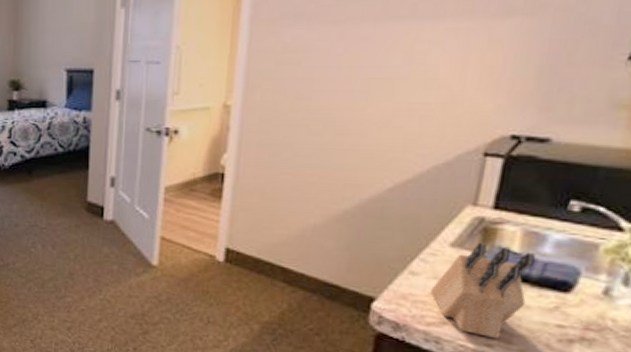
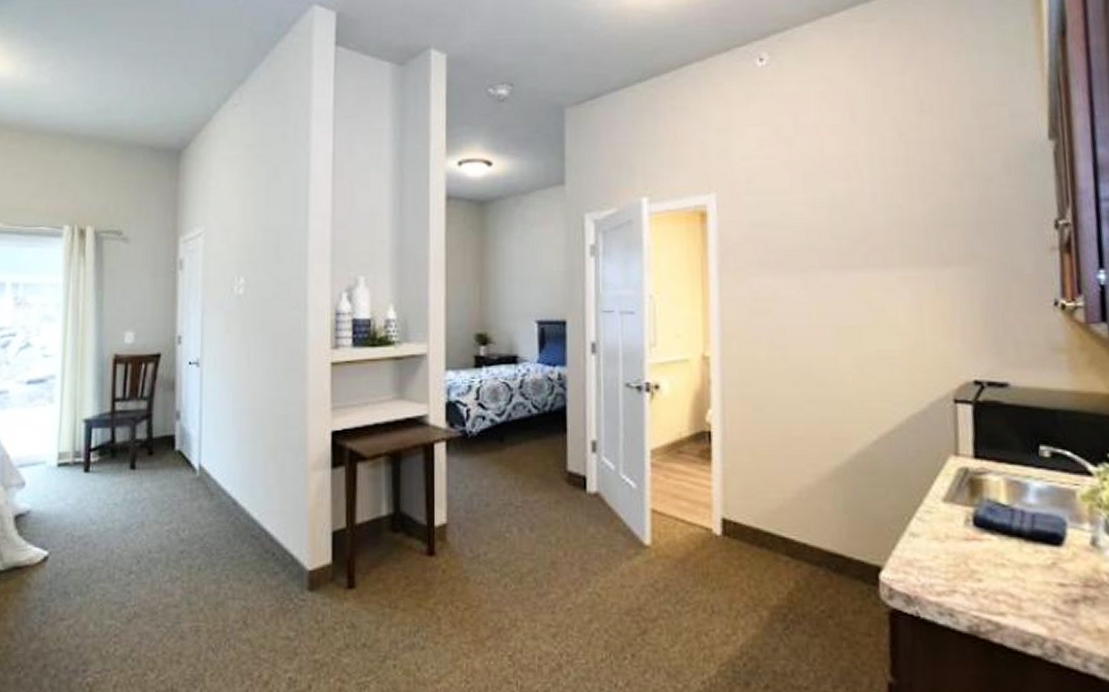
knife block: present [430,242,535,339] -> none [934,495,1025,606]

